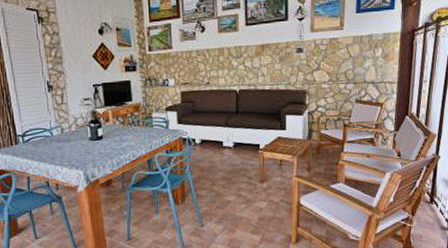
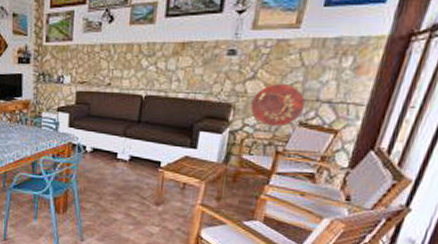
decorative platter: none [320,72,358,105] -> present [250,84,306,127]

